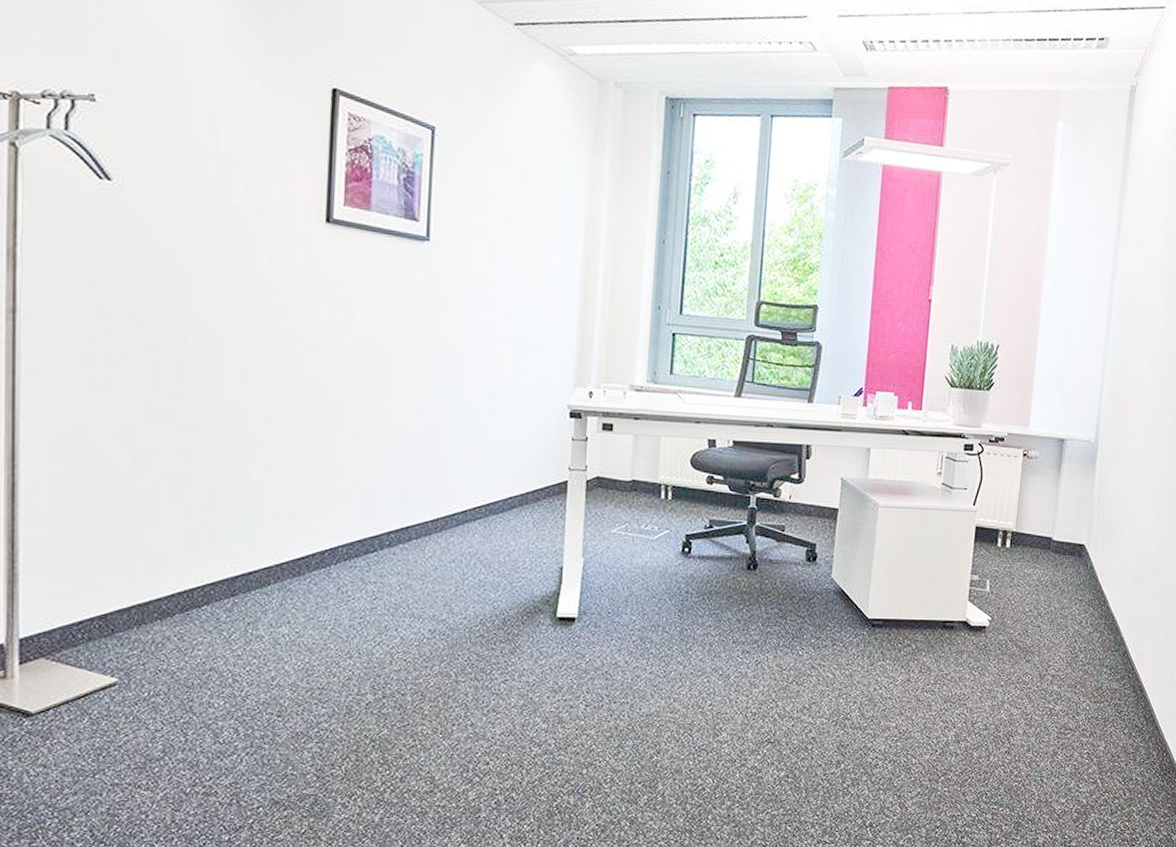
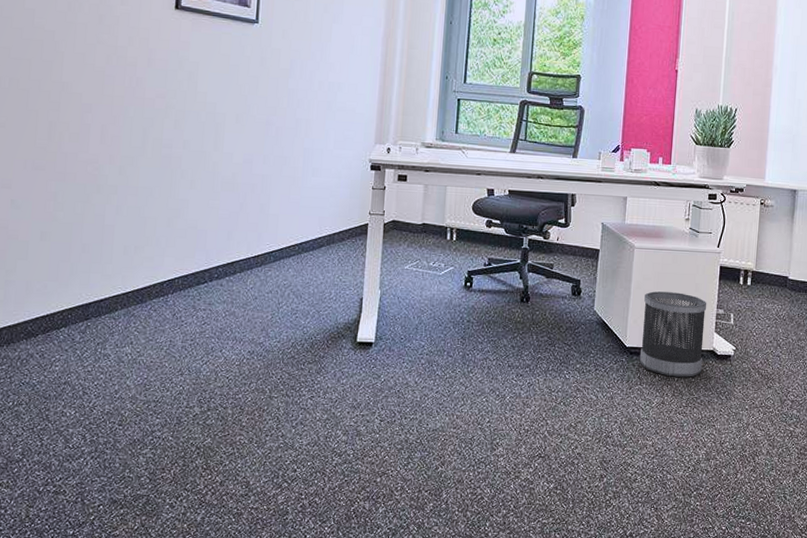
wastebasket: none [883,556,960,652] -> present [640,291,707,378]

